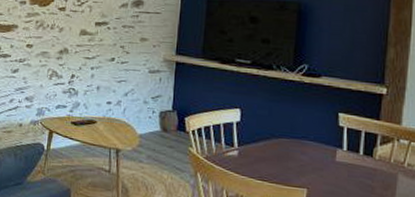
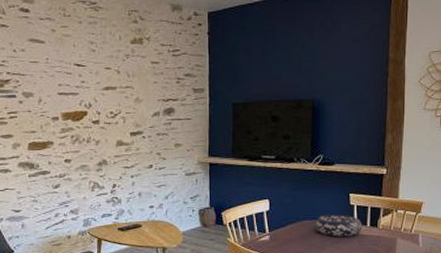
decorative bowl: none [294,134,353,164] -> present [315,214,362,237]

